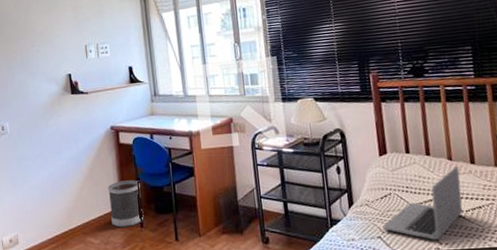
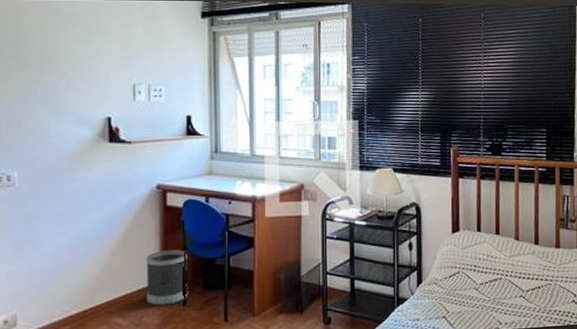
laptop: present [382,165,463,241] -> none [448,245,524,321]

